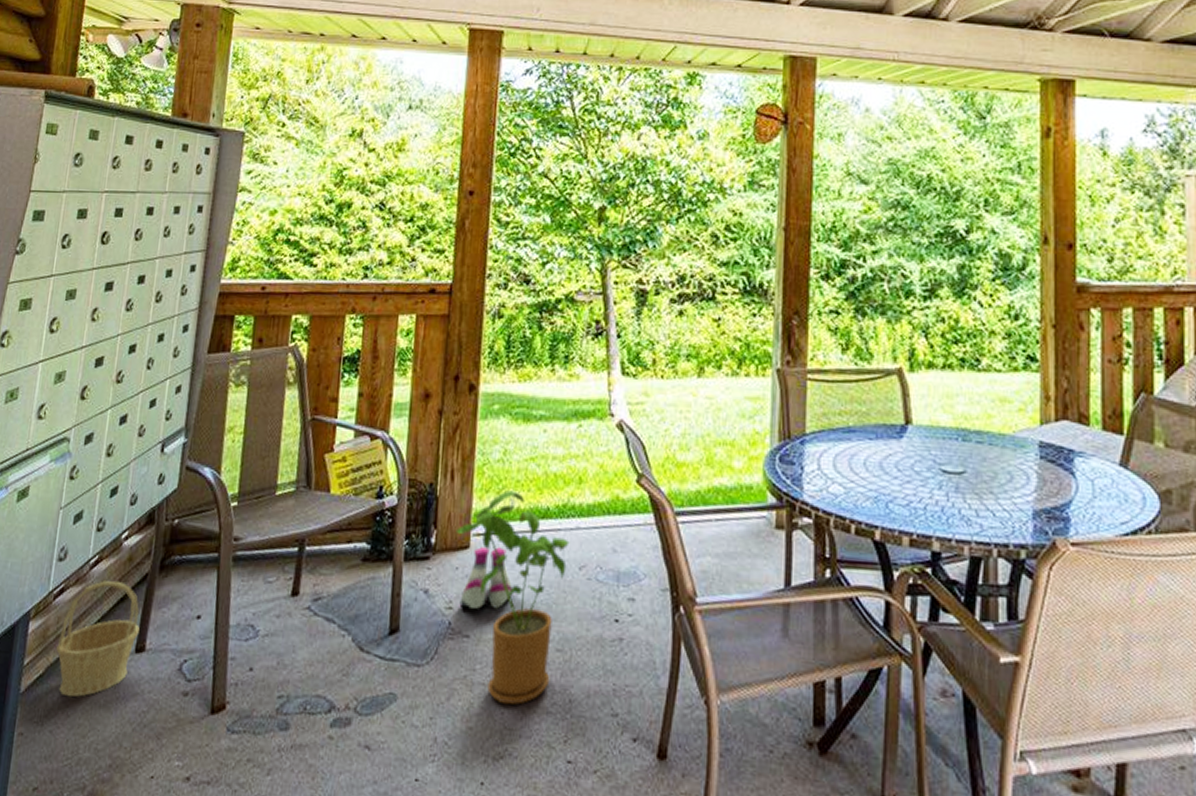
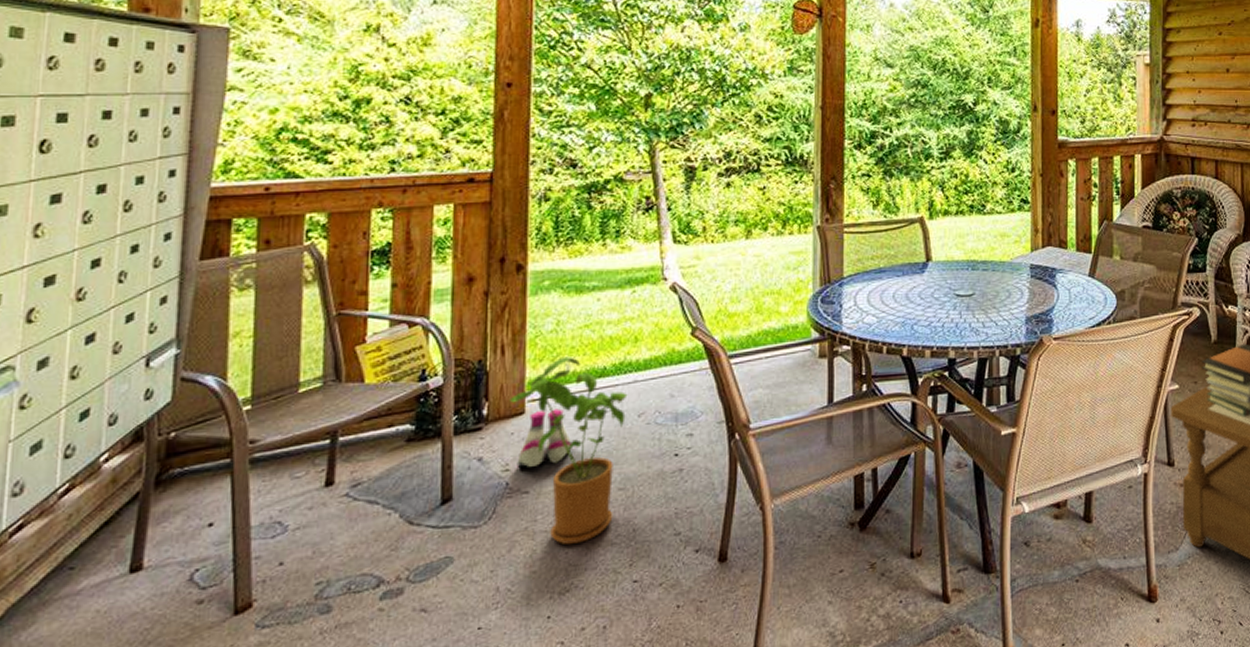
basket: present [56,580,140,698] -> none [19,505,133,634]

